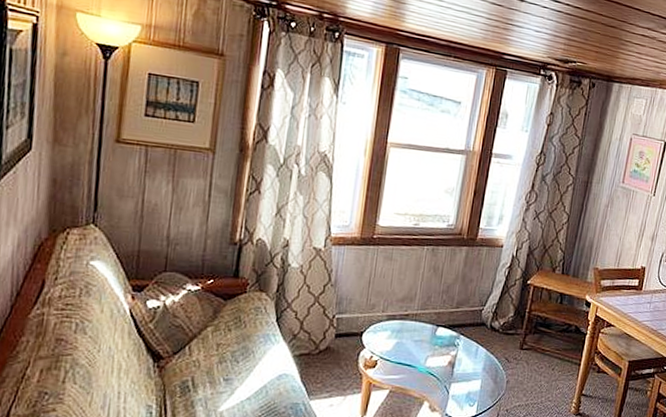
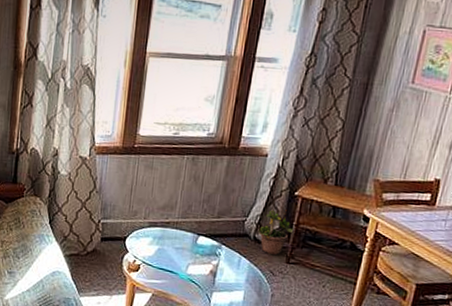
potted plant: none [494,298,527,342] -> present [257,210,294,255]

